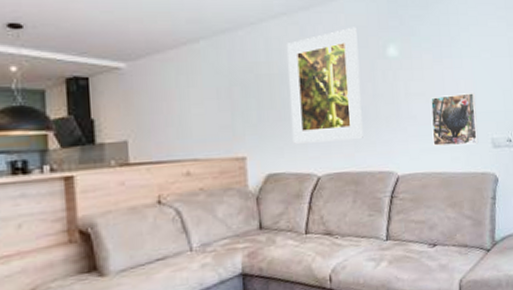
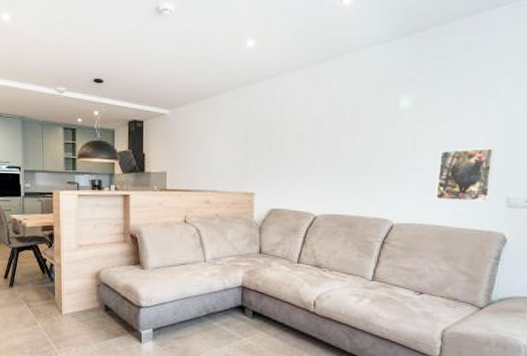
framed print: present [287,27,363,144] -> none [295,78,370,186]

